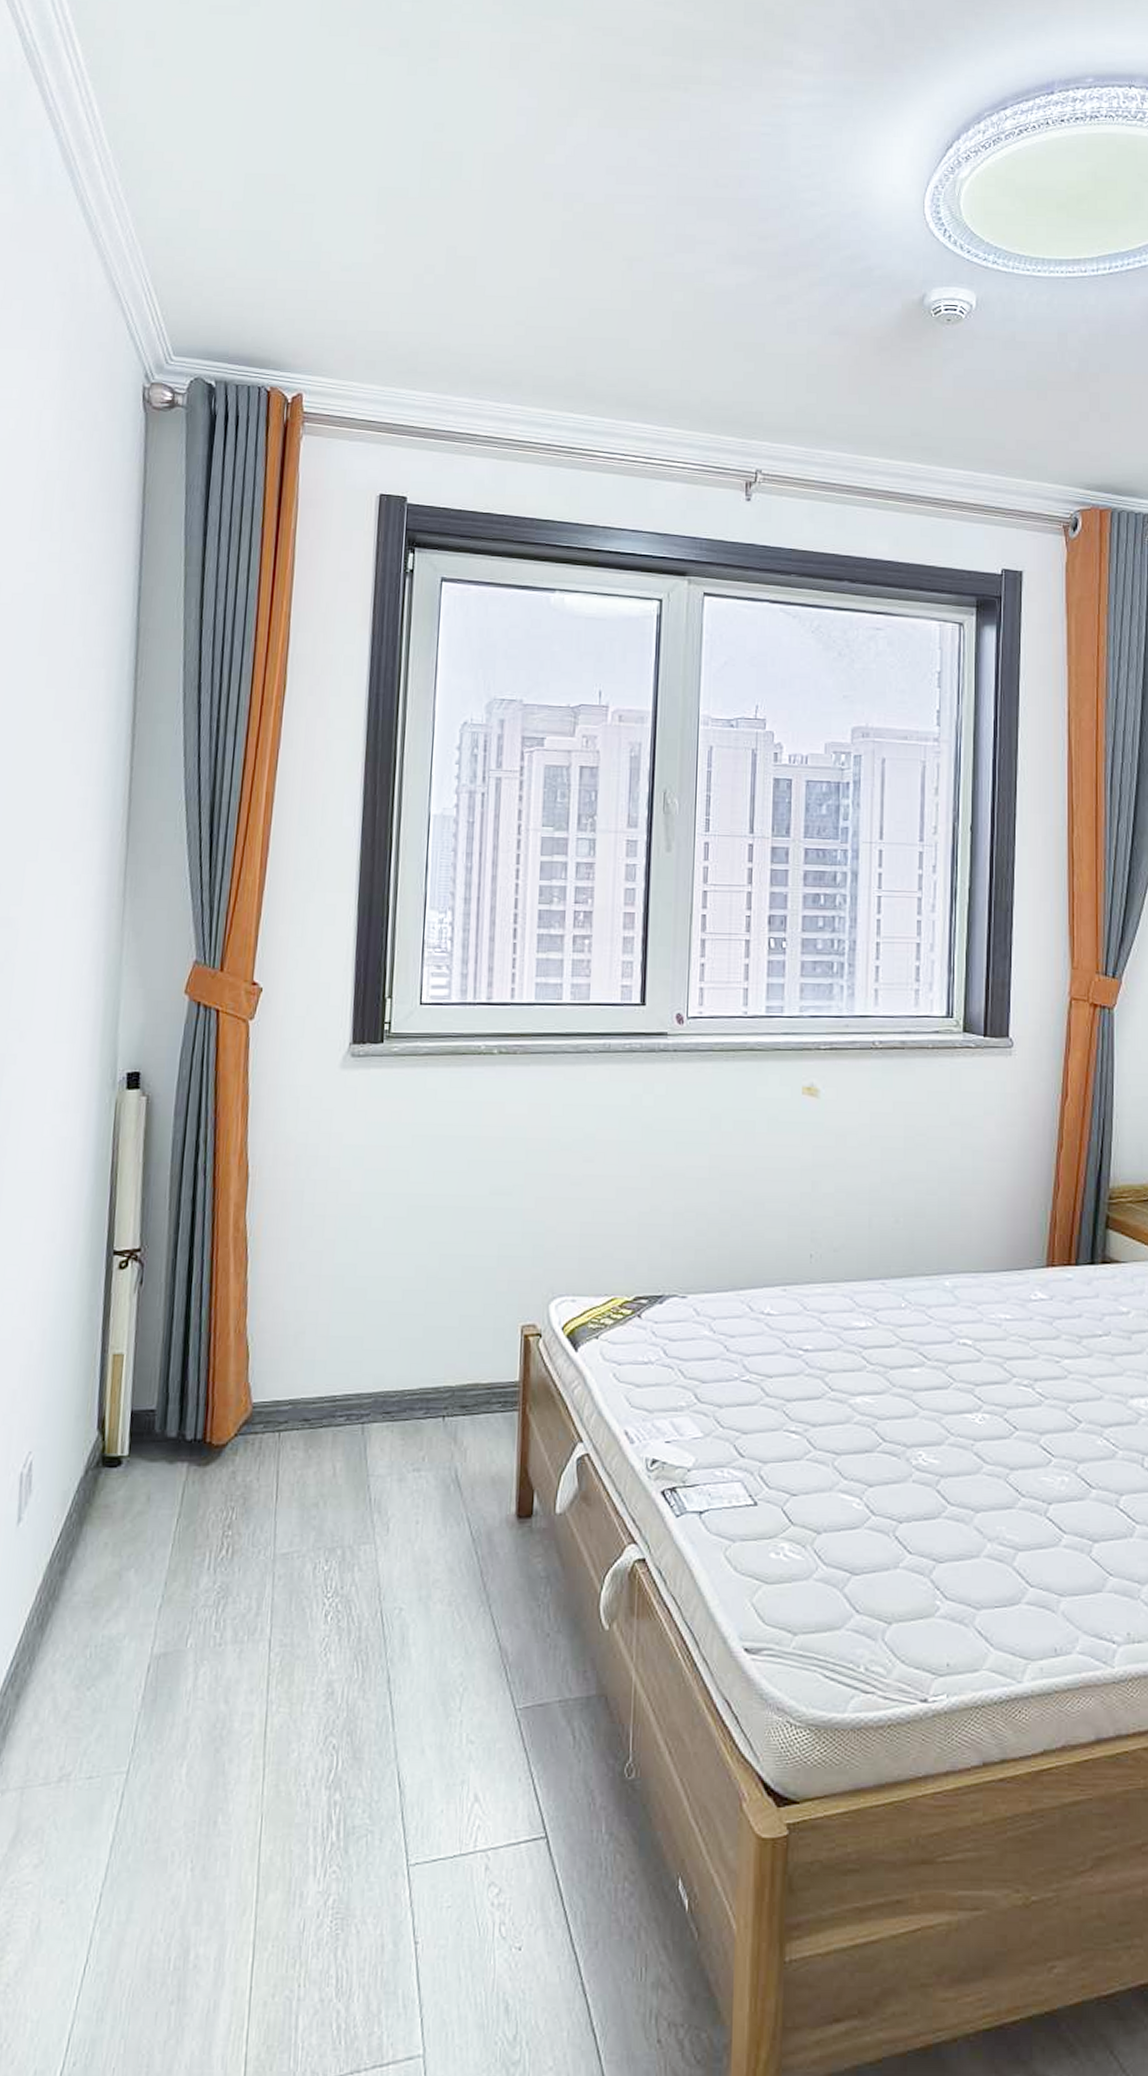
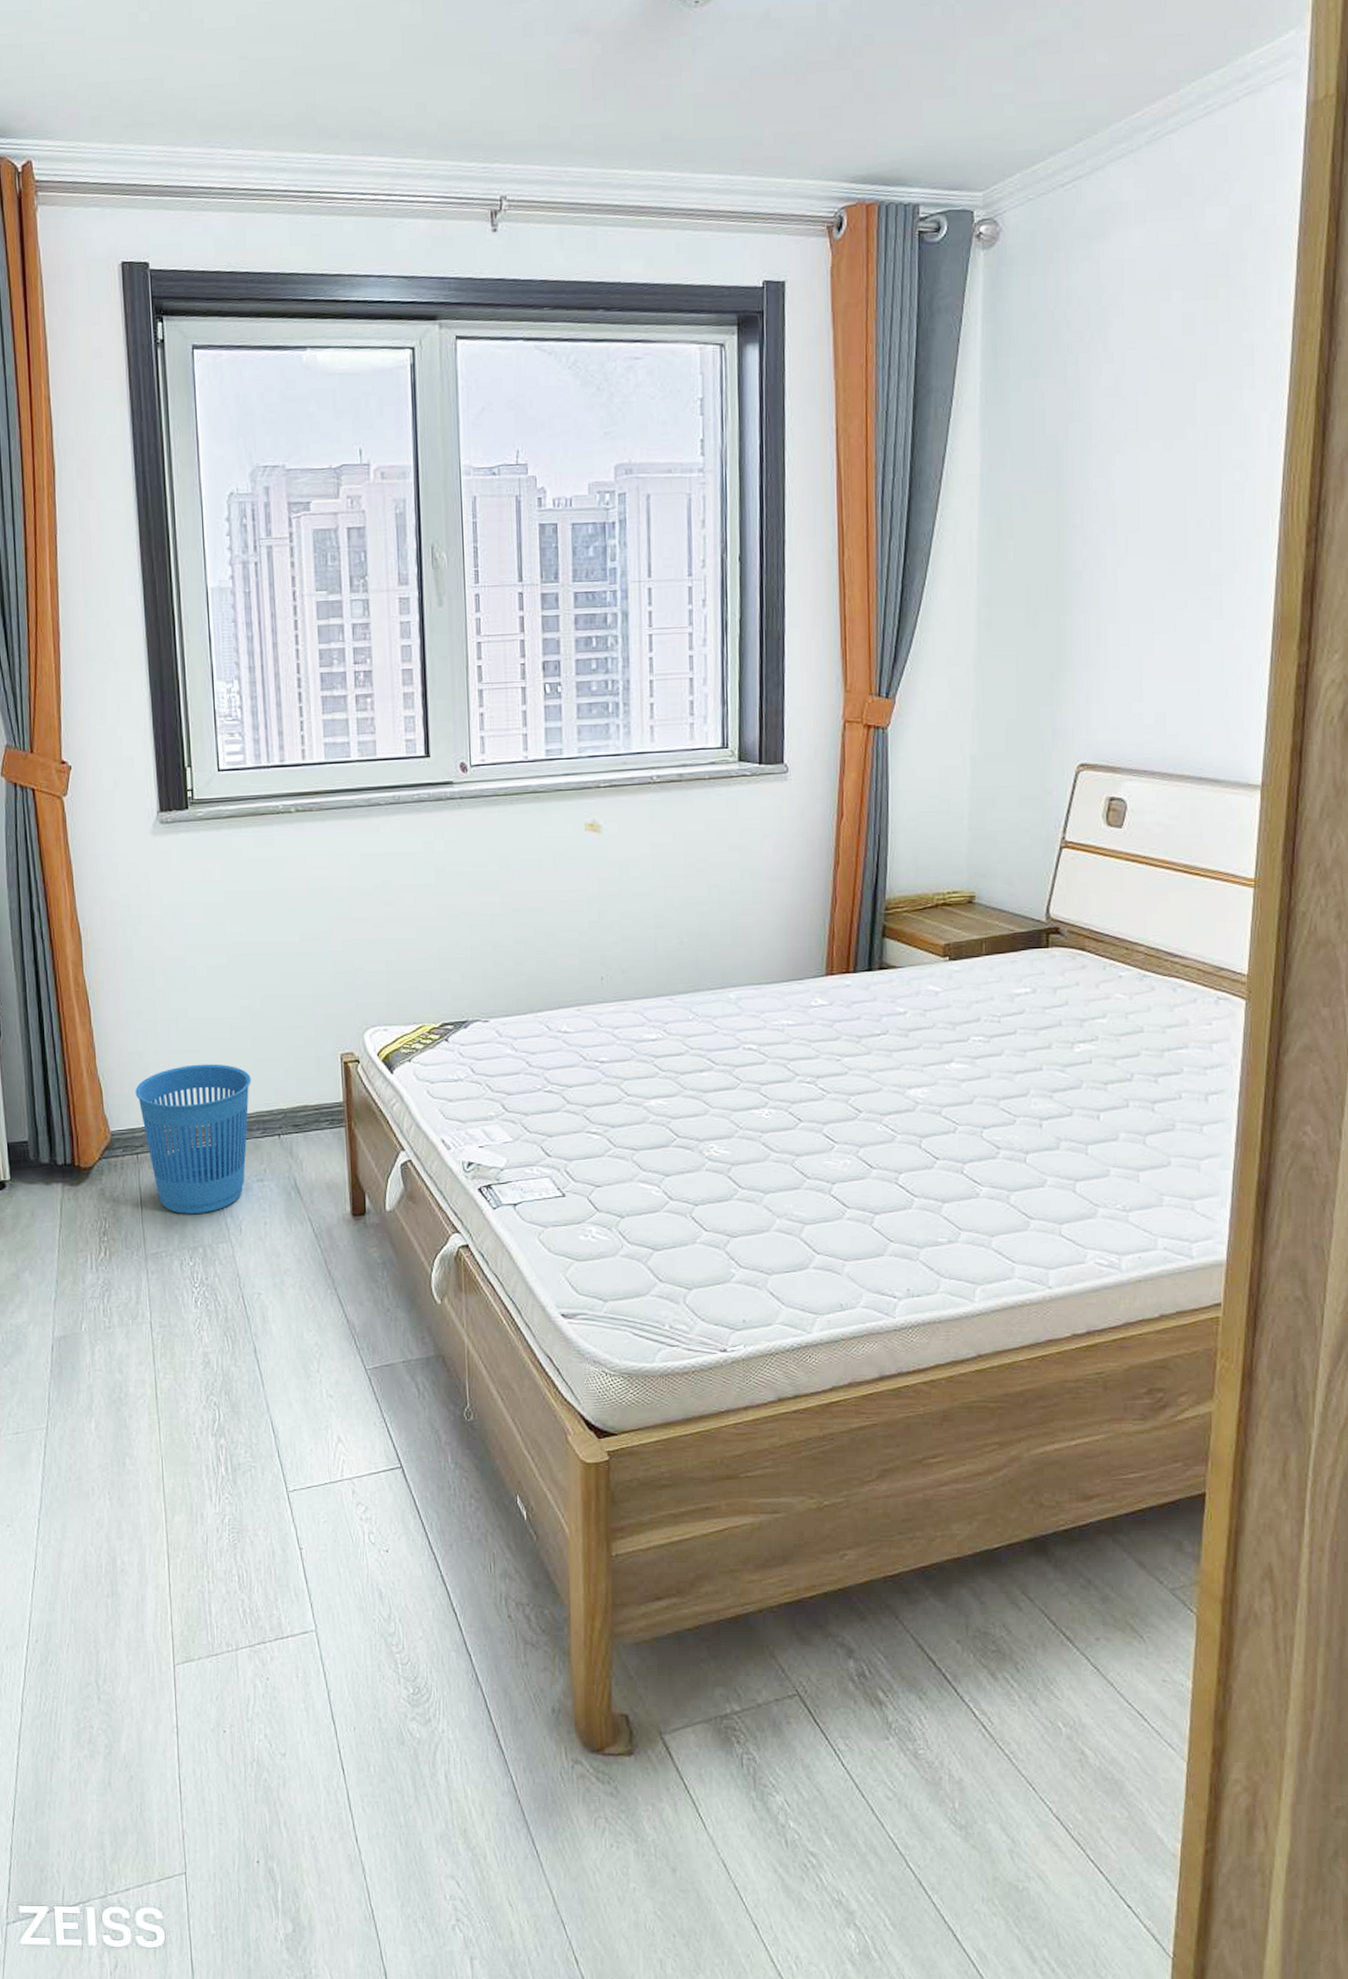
wastebasket: none [286,1328,419,1507] -> present [135,1064,251,1214]

